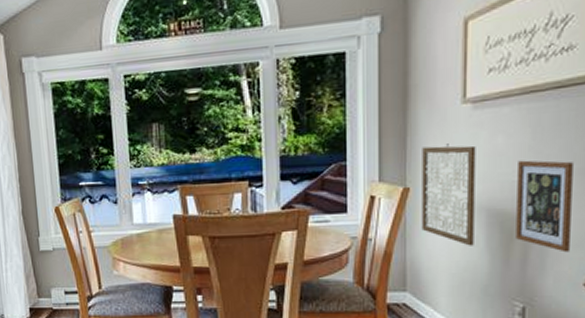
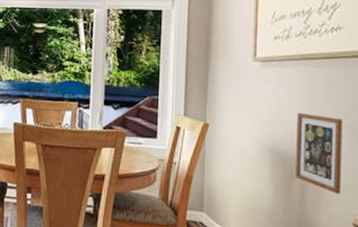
wall art: present [421,144,476,246] -> none [217,92,264,179]

